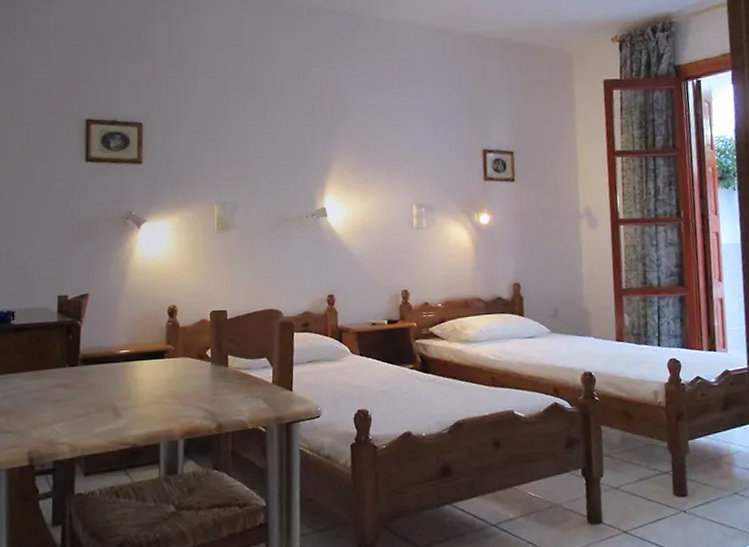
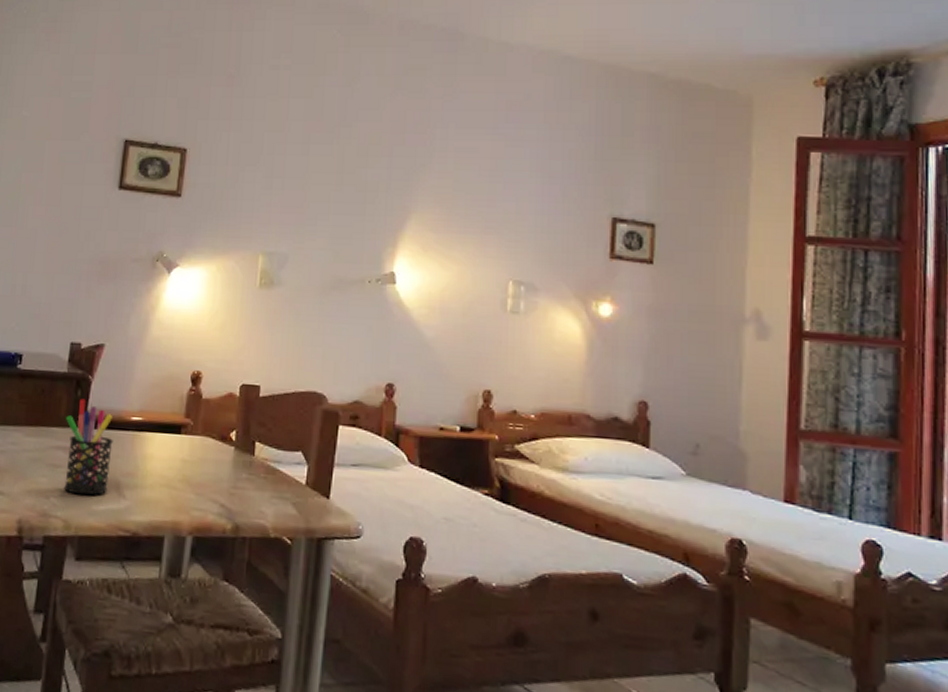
pen holder: none [61,341,106,422] -> present [64,398,113,496]

